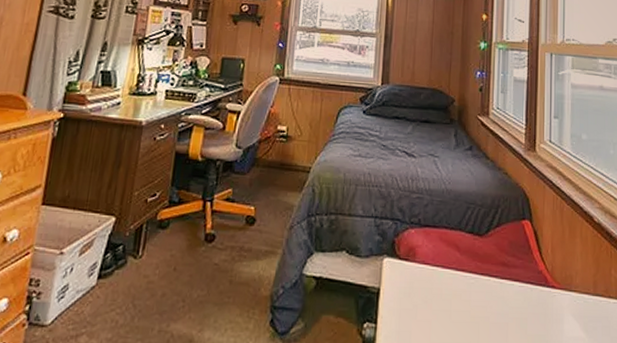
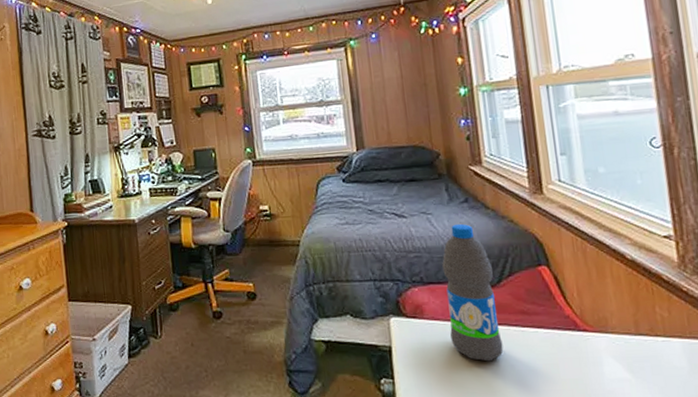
water bottle: none [437,170,483,312] -> present [442,223,504,362]

